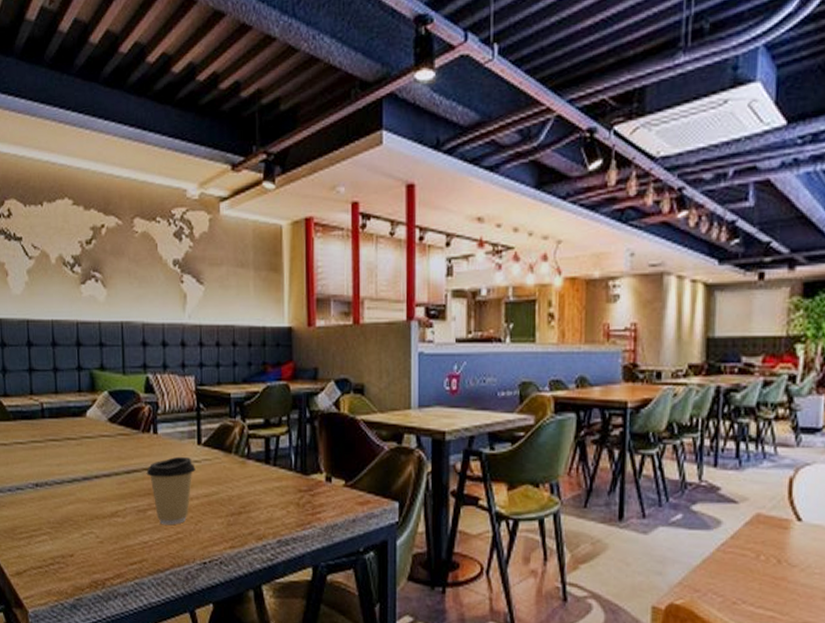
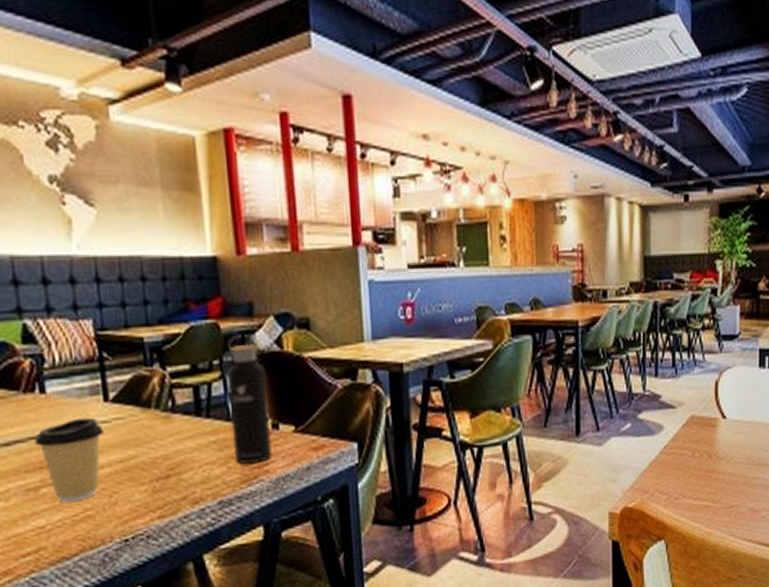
water bottle: none [292,396,325,511] -> present [227,334,273,465]

